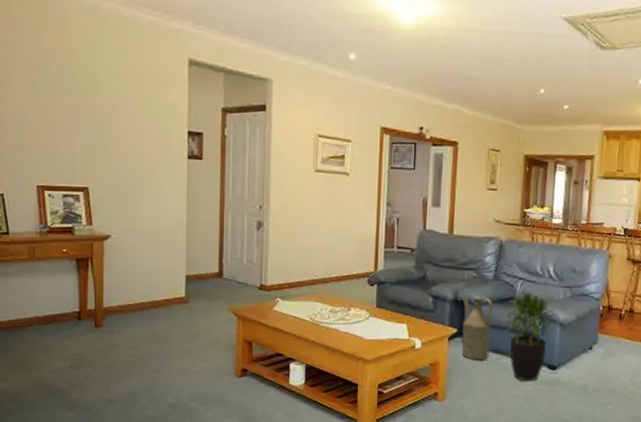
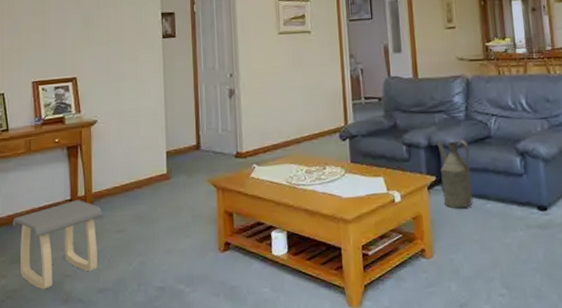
stool: none [13,313,115,396] -> present [12,200,103,290]
potted plant: present [502,291,554,382] -> none [482,127,537,227]

